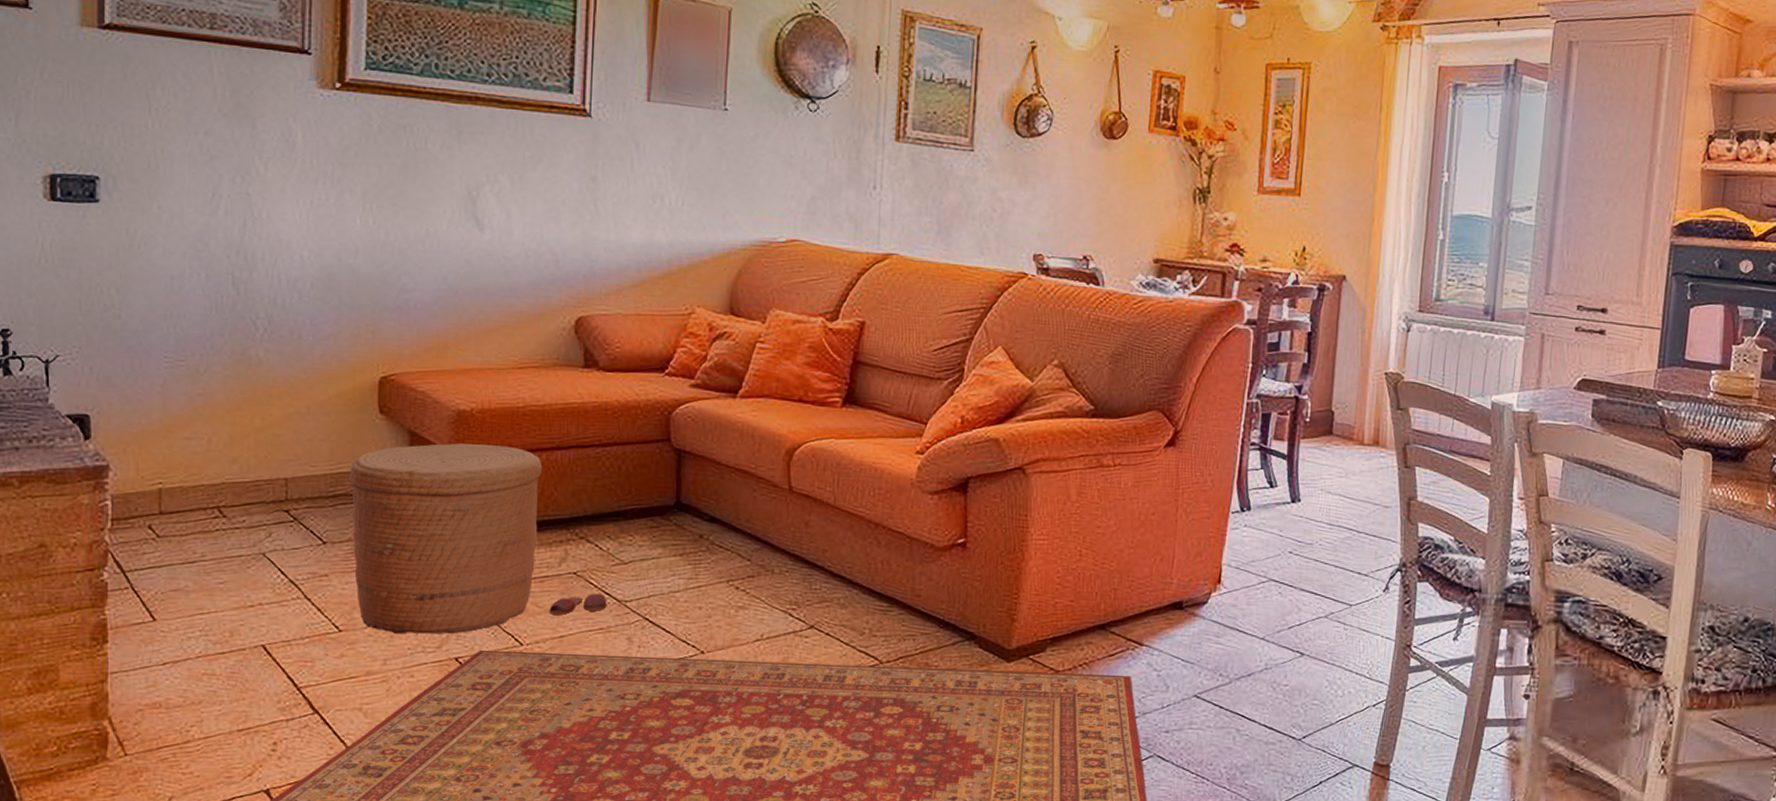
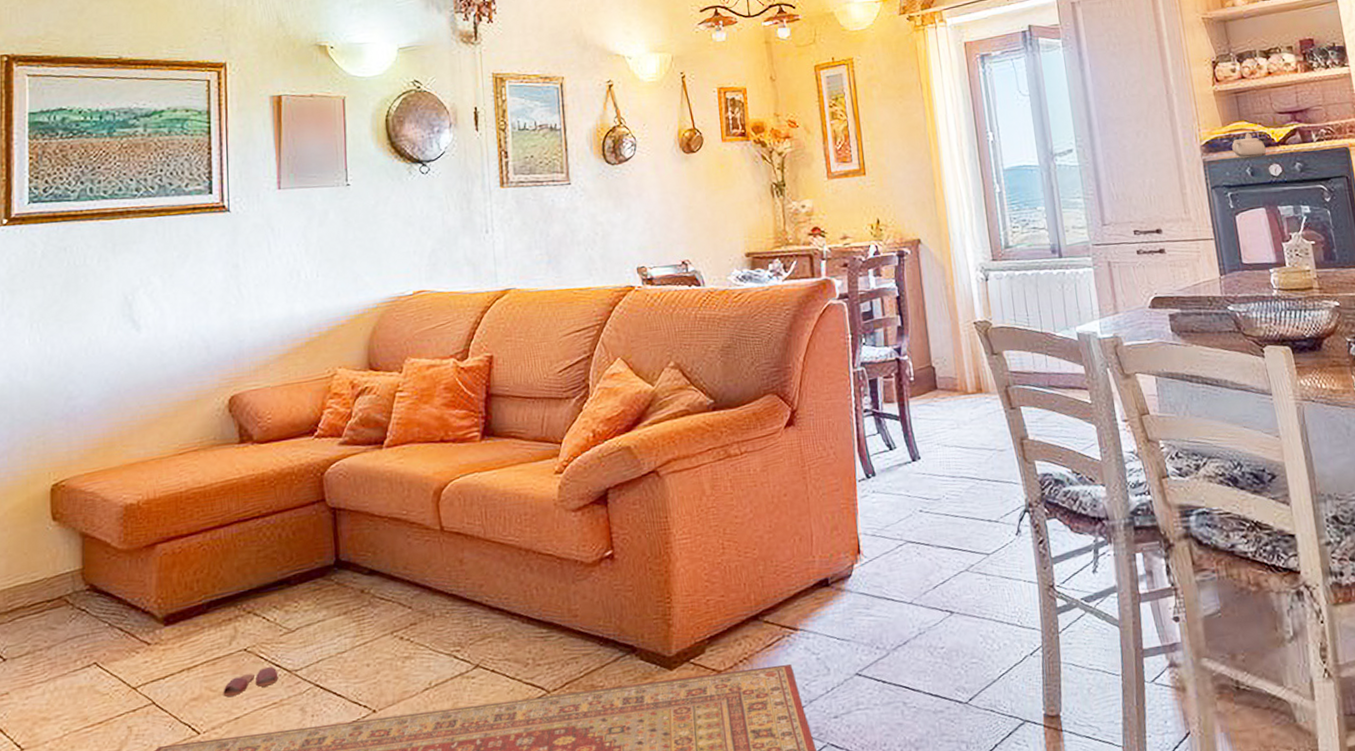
woven basket: present [348,443,543,634] -> none [25,532,208,744]
teapot: none [1705,221,1743,250] -> present [1232,133,1266,159]

